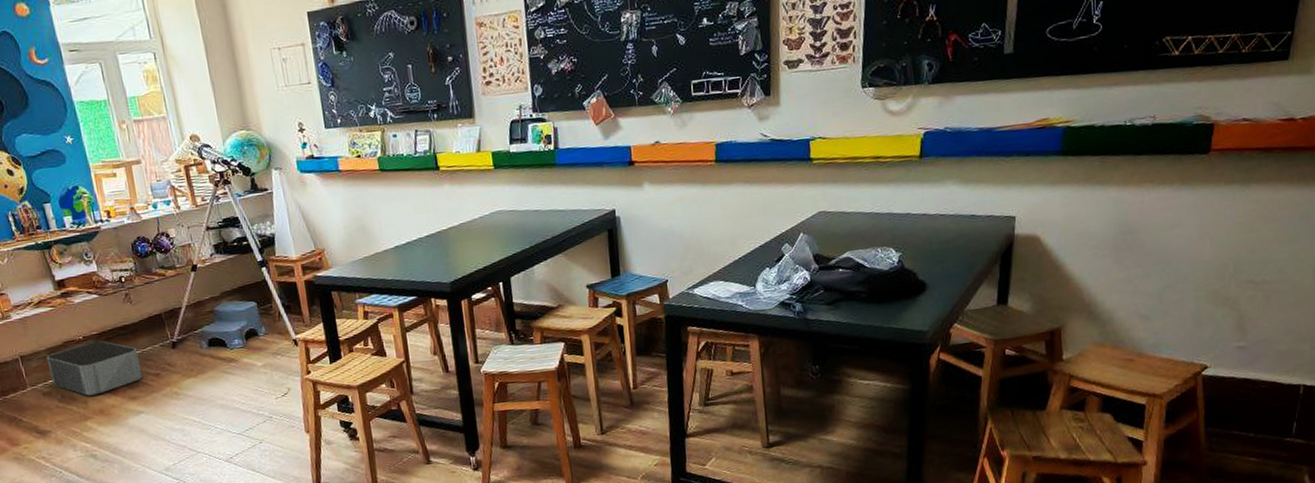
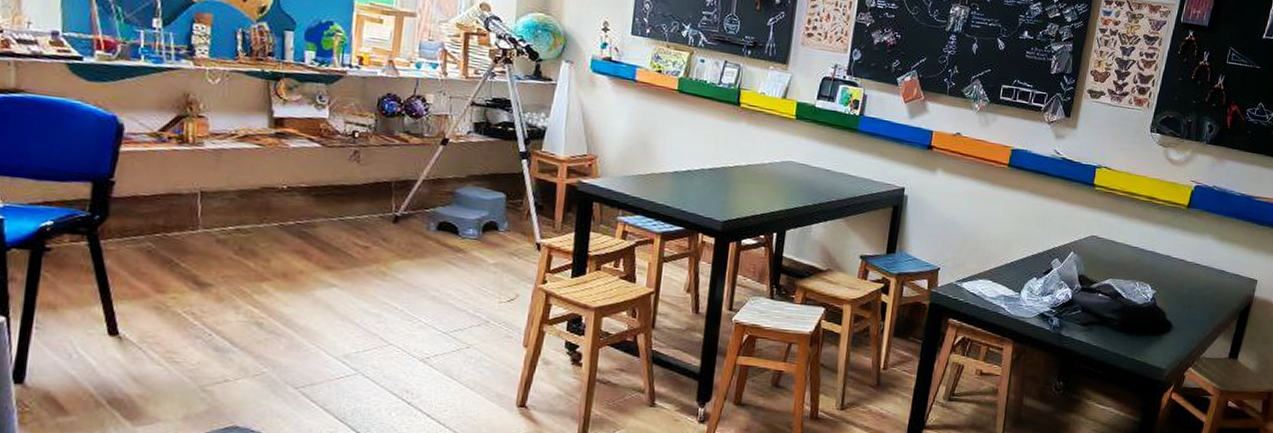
storage bin: present [46,341,143,396] -> none [232,194,350,255]

